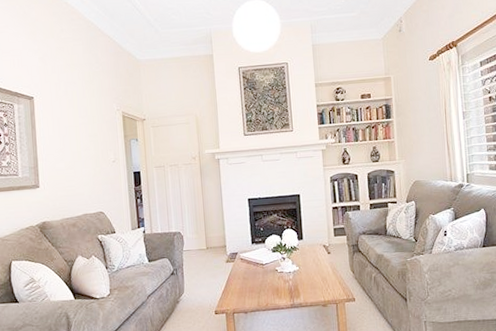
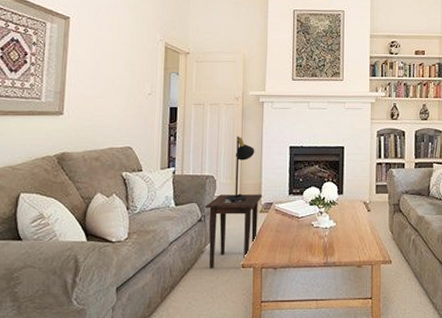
side table: none [175,246,227,317] -> present [204,194,262,269]
table lamp: none [193,193,216,254] -> present [225,136,255,202]

